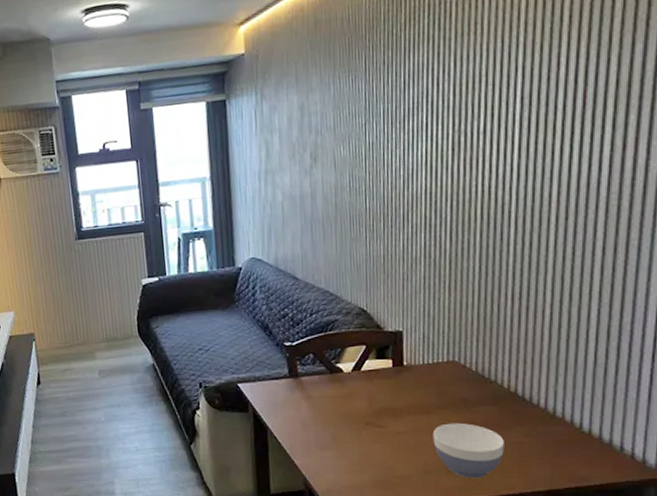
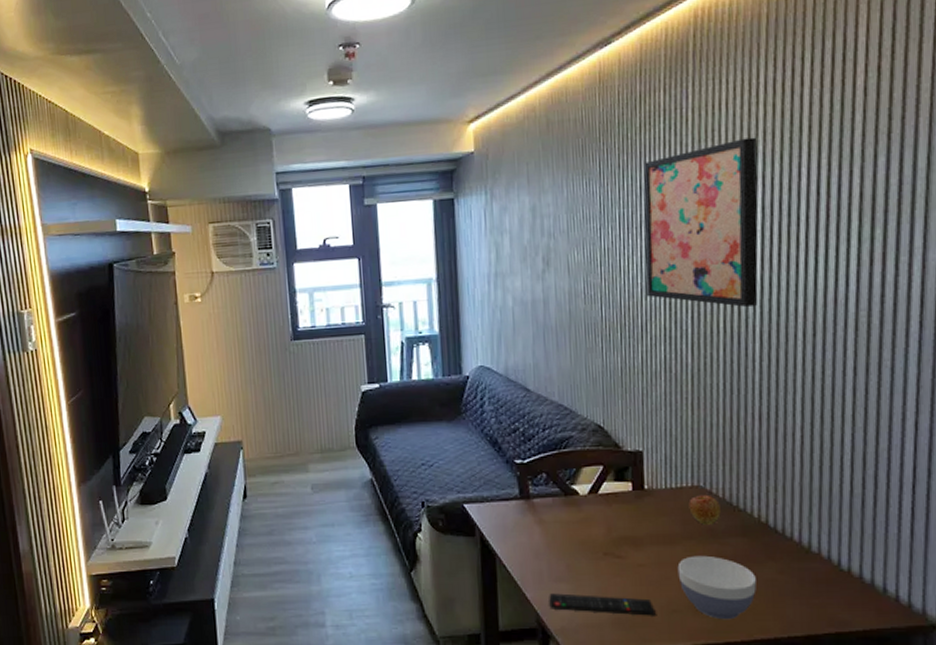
remote control: none [315,459,412,478] -> present [549,593,656,616]
wall art: none [407,28,519,195] -> present [643,137,758,307]
apple: none [444,368,473,396] -> present [688,494,721,525]

